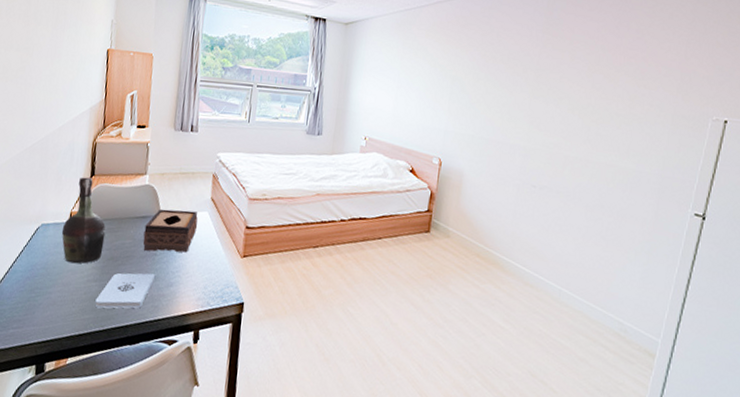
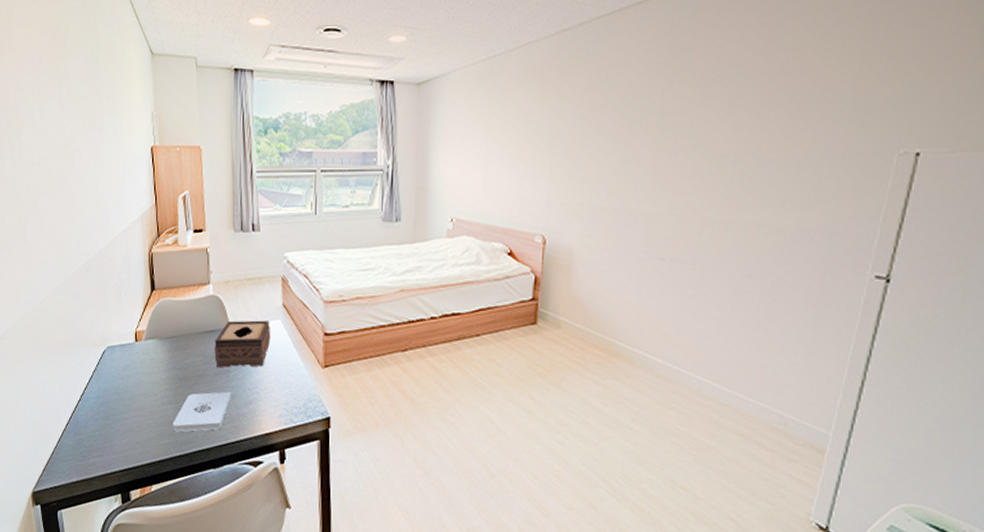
cognac bottle: present [61,177,106,264] -> none [128,292,174,387]

